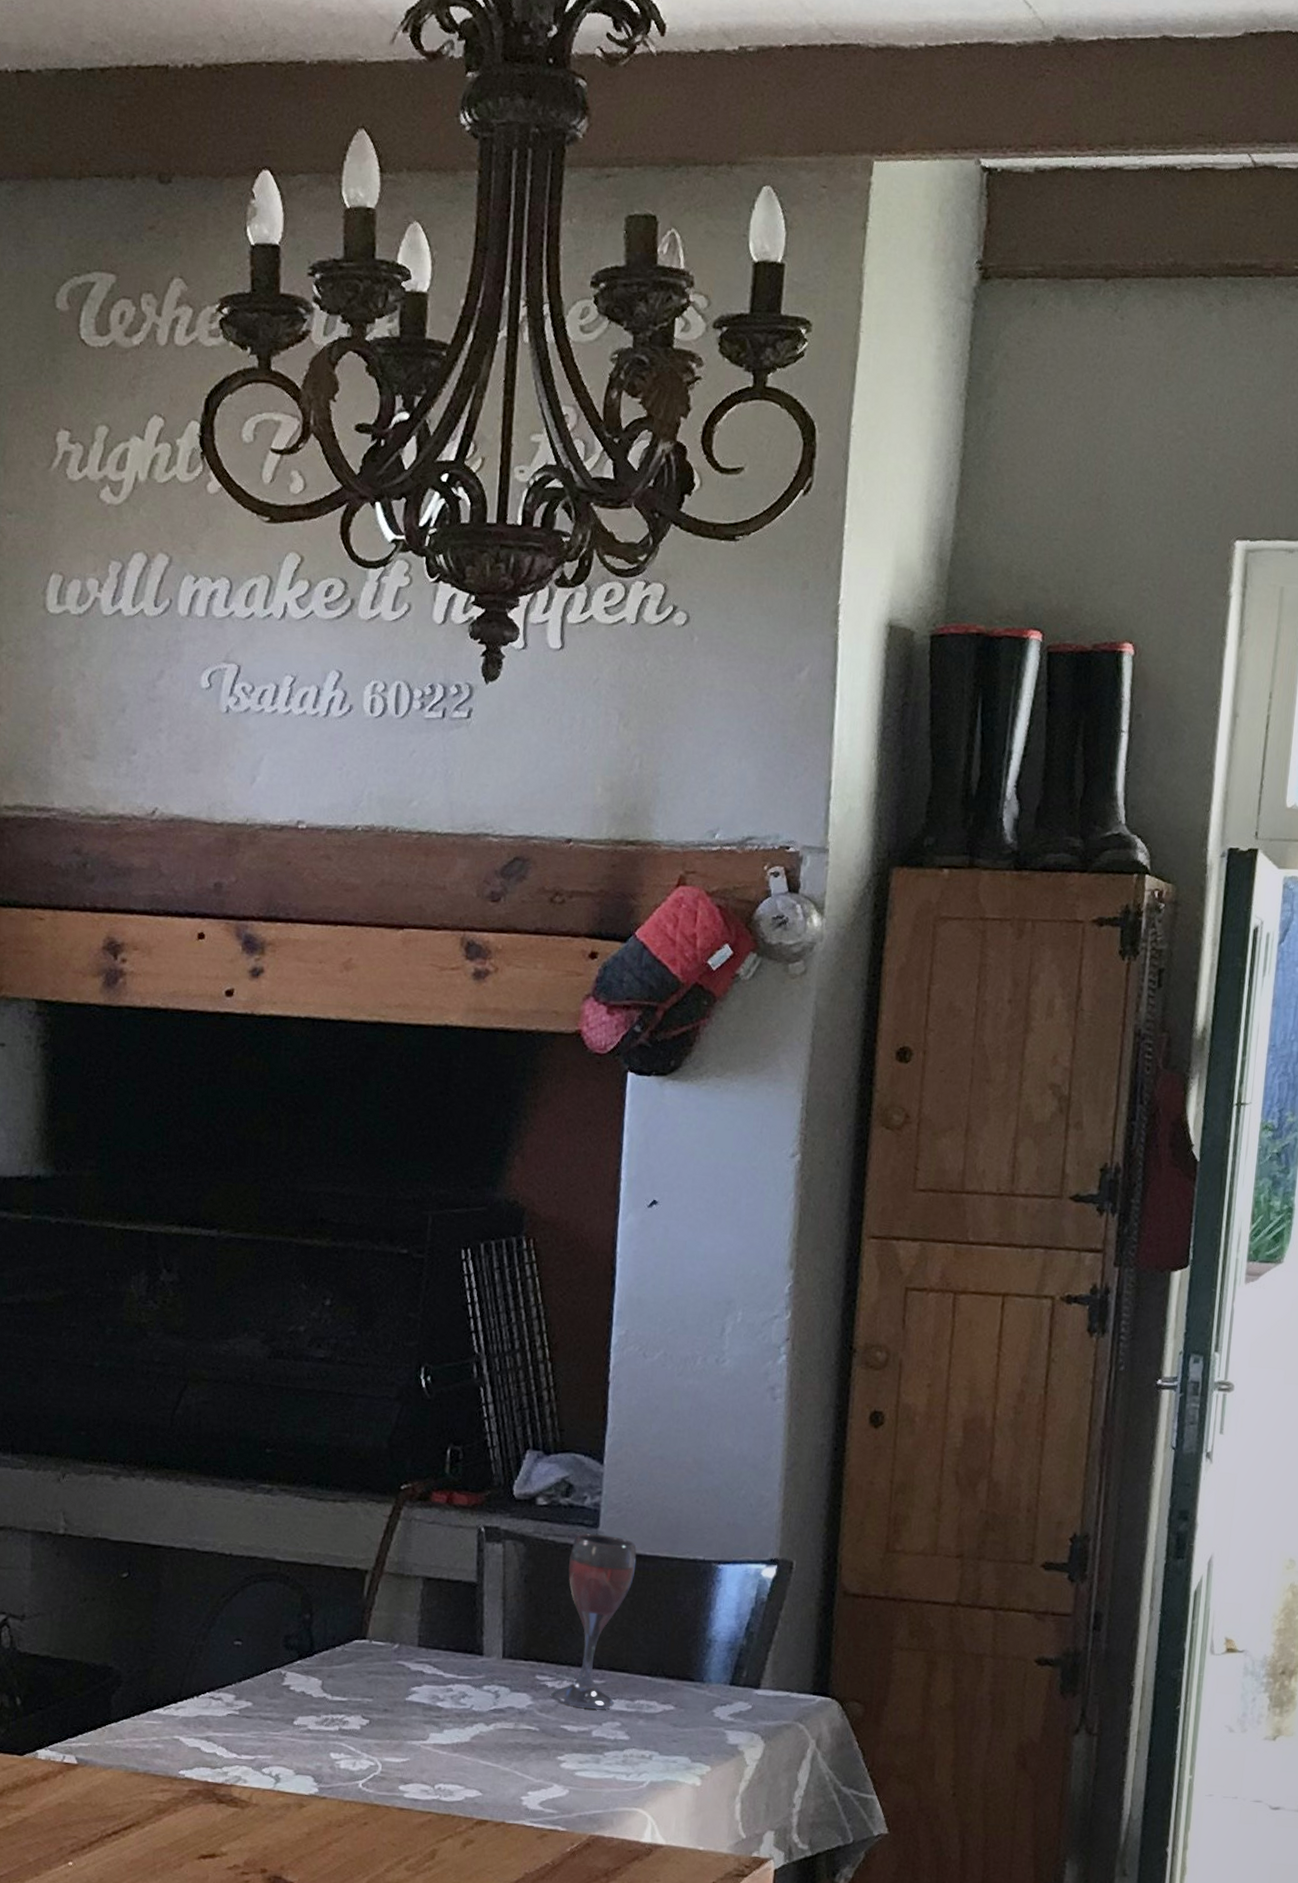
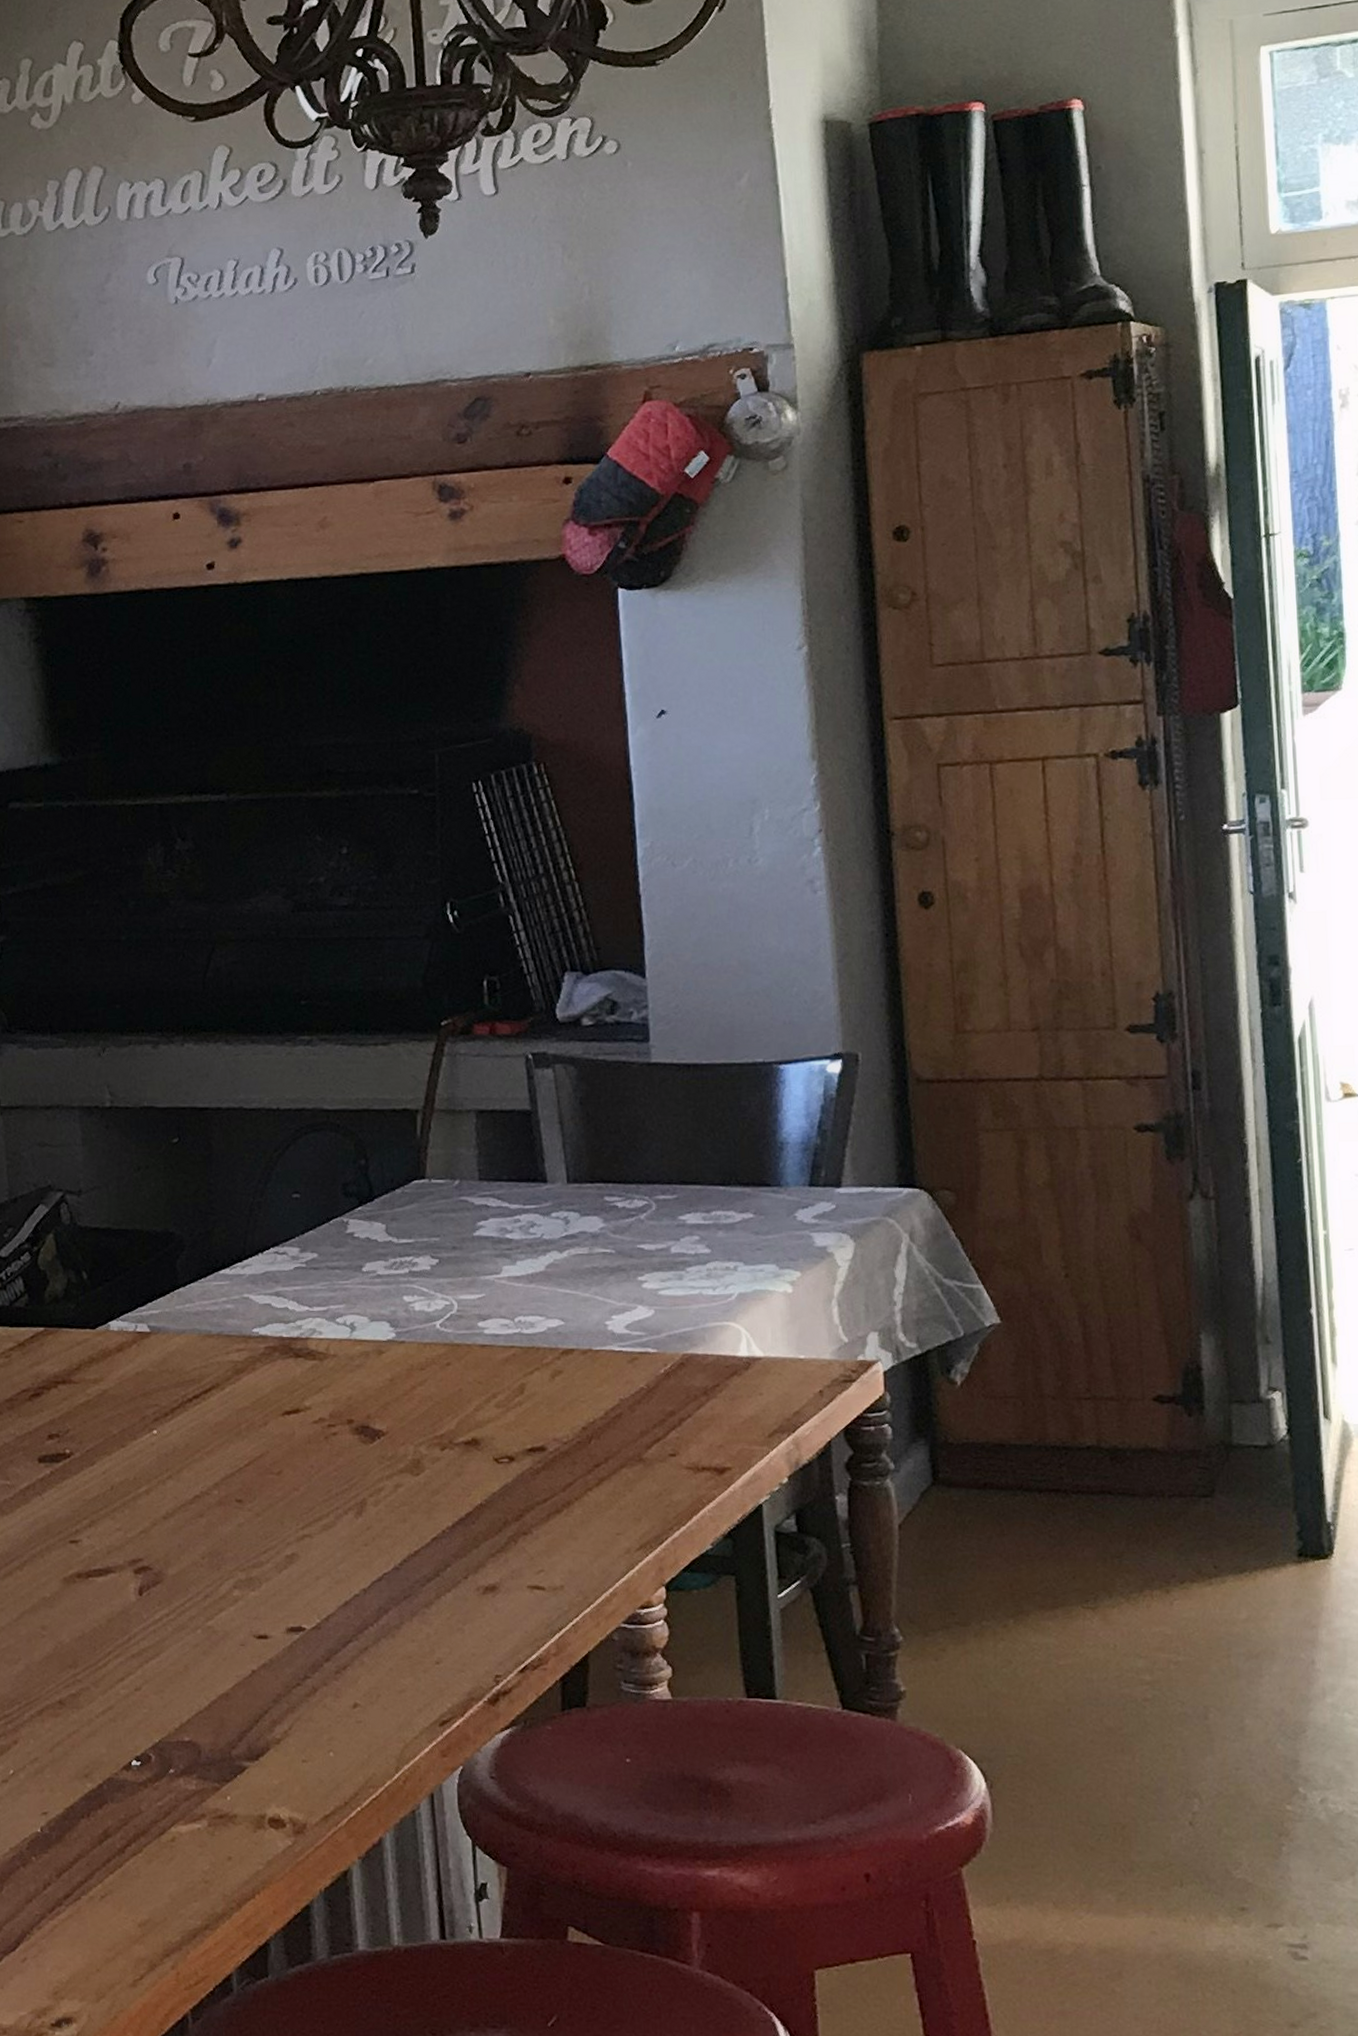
cup: present [551,1533,637,1709] -> none [622,1048,694,1225]

